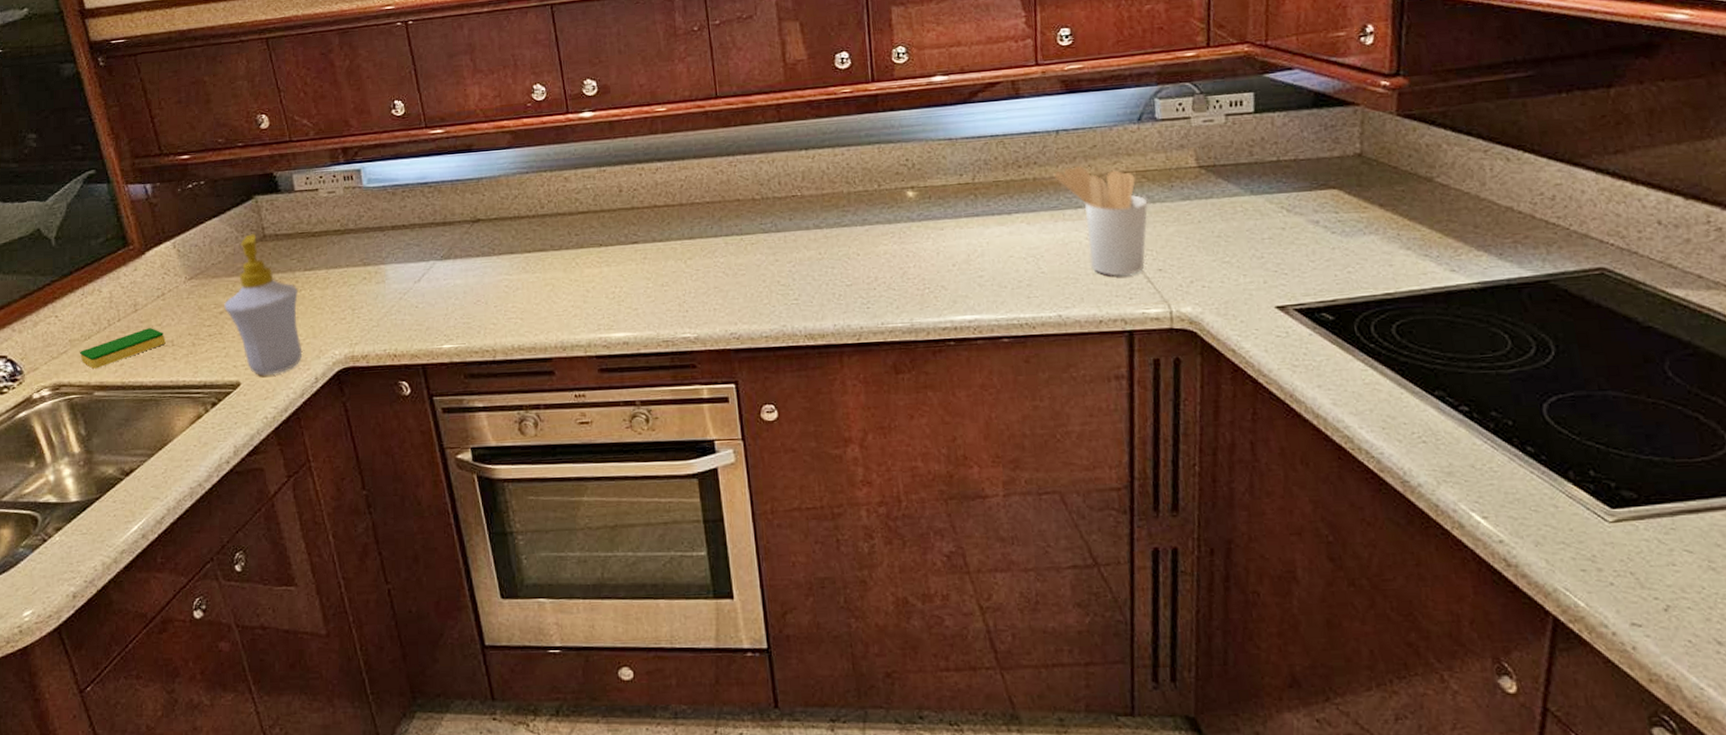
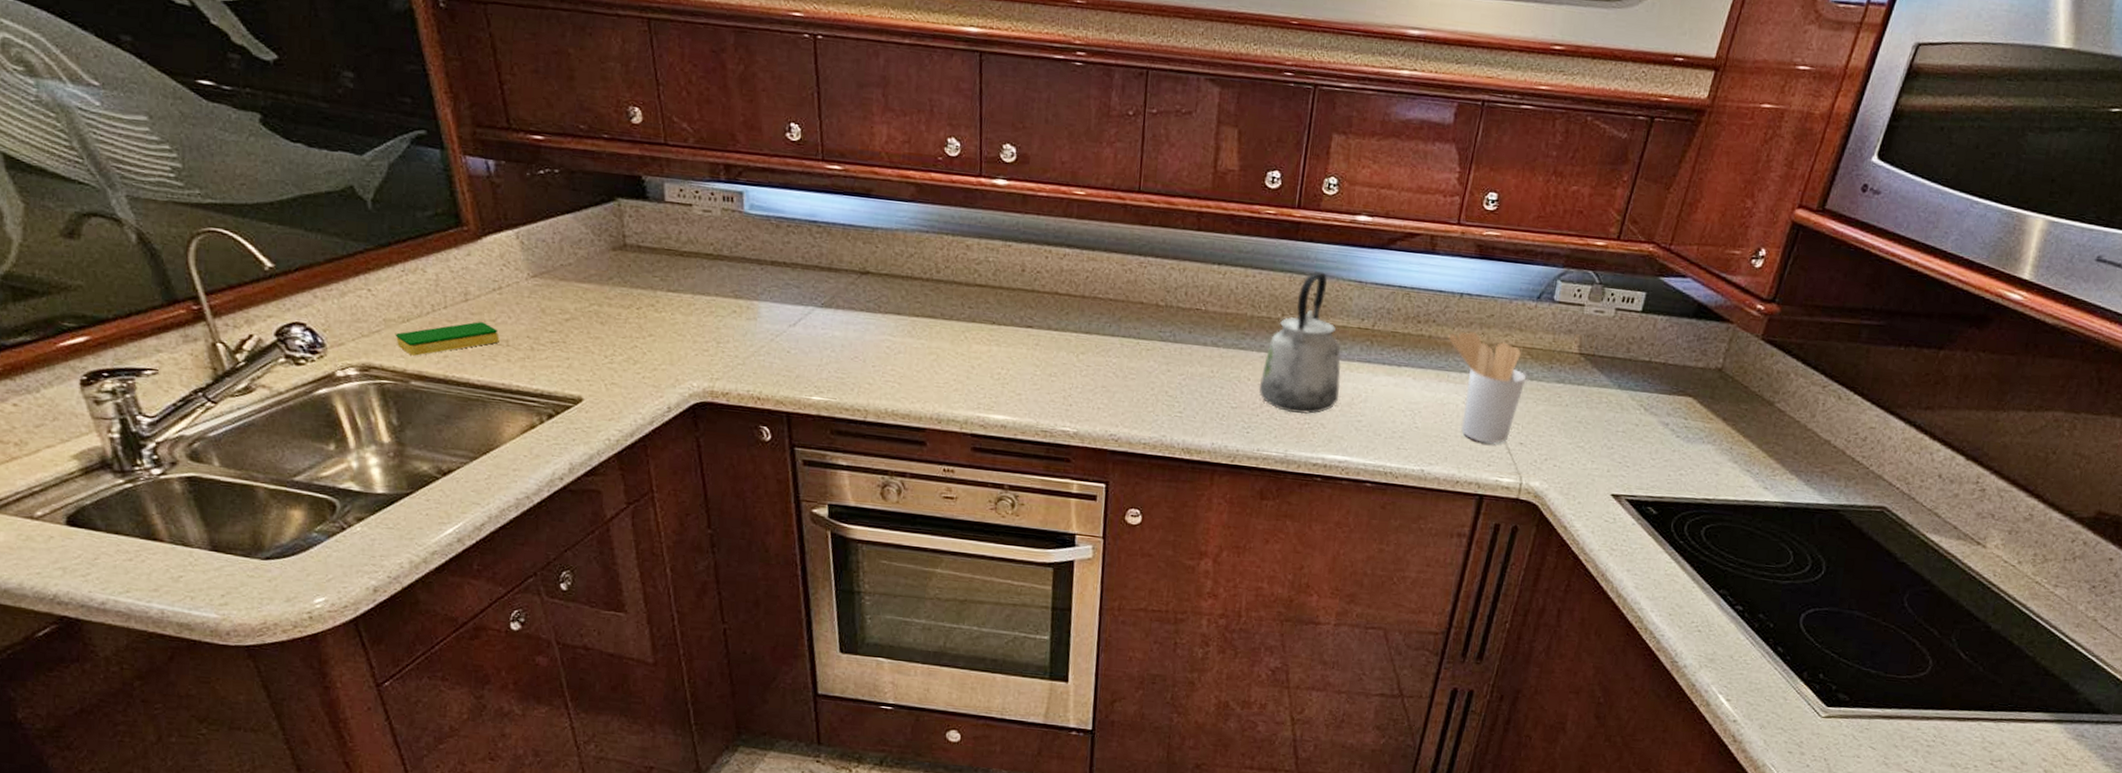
soap bottle: present [224,234,303,376] -> none [571,239,659,396]
kettle: none [869,137,954,281] -> present [1259,271,1341,414]

